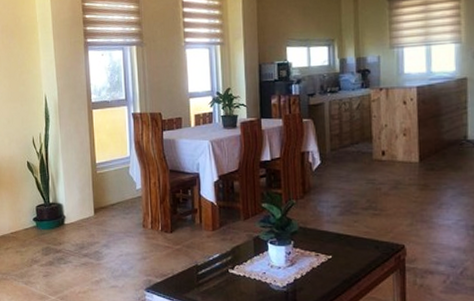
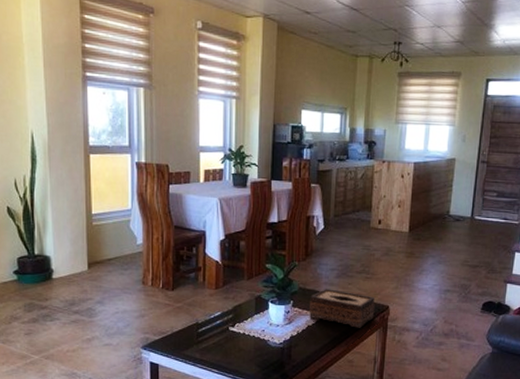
tissue box: none [311,228,388,270] -> present [308,289,375,328]

